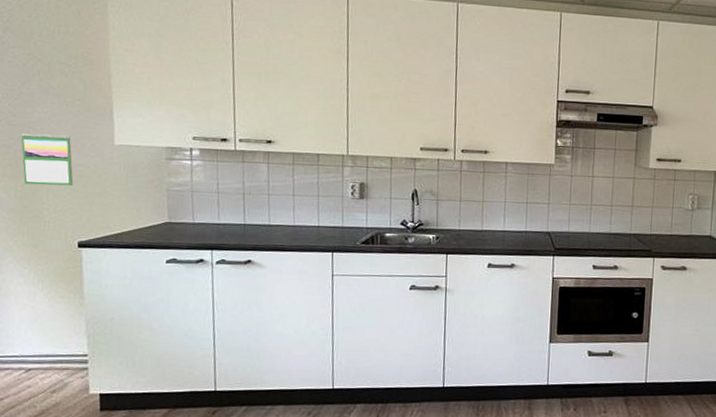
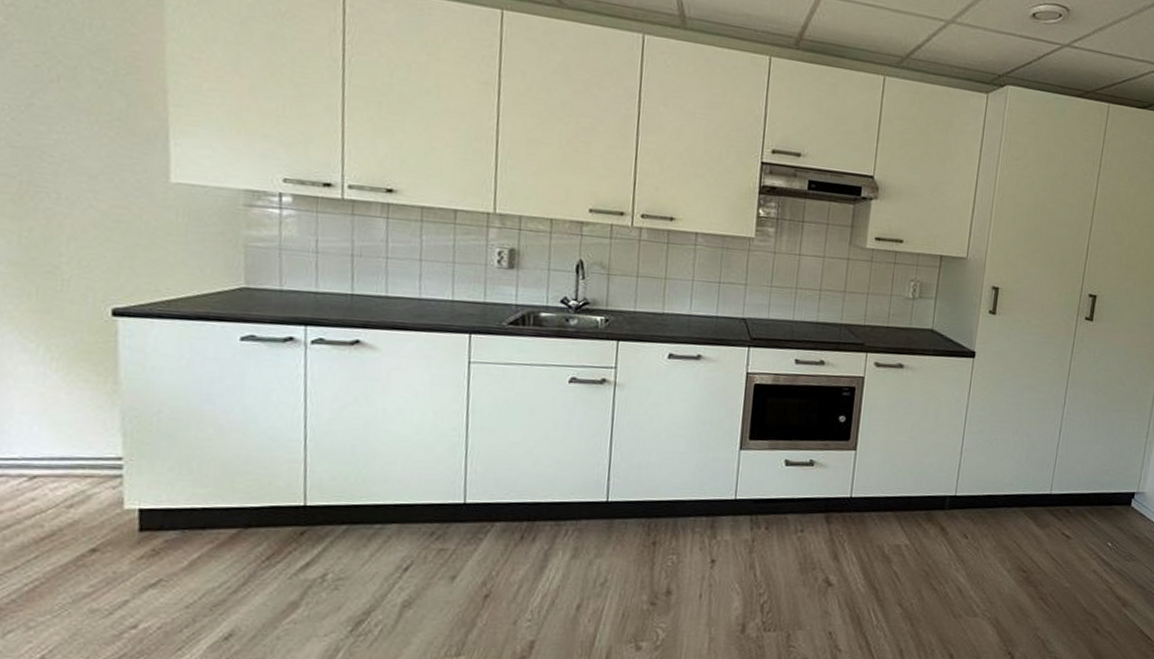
calendar: present [21,133,74,186] -> none [29,159,108,234]

